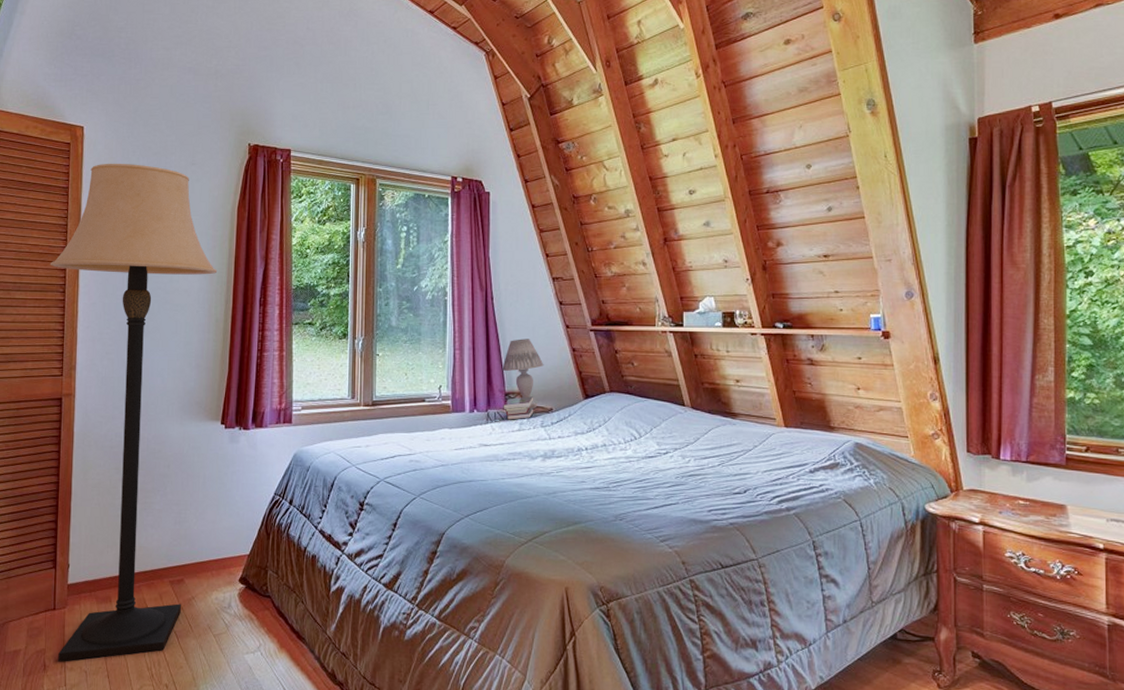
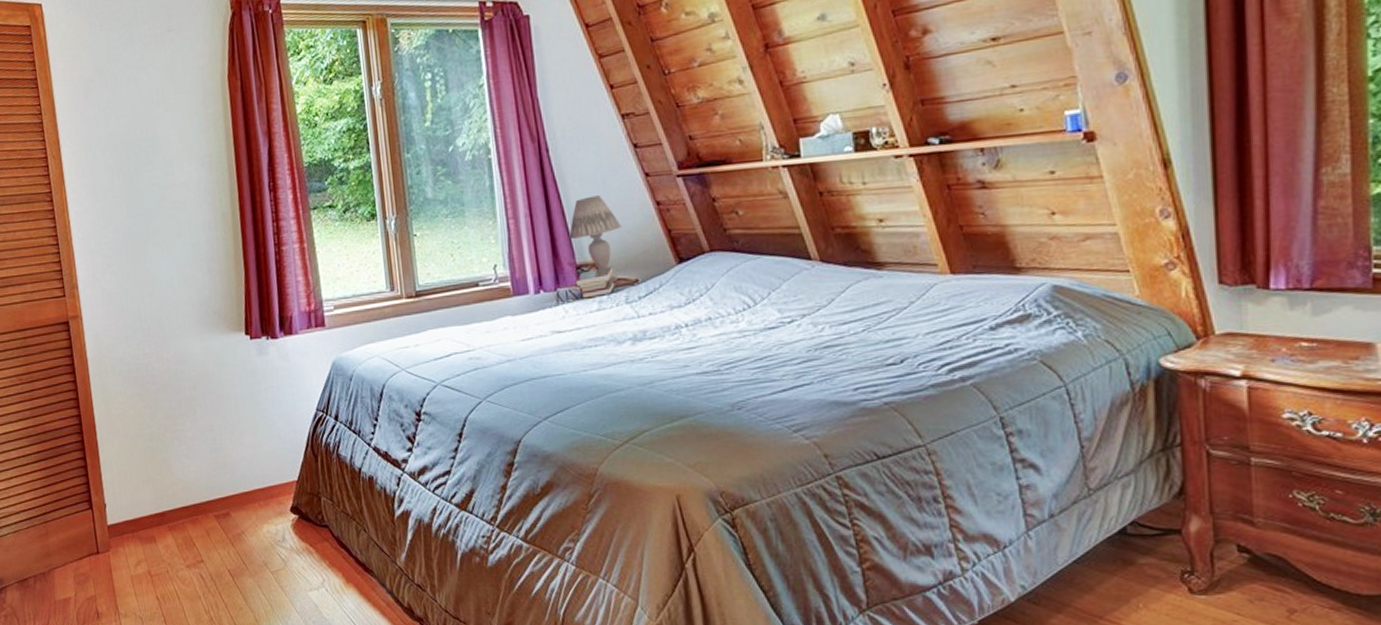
lamp: present [50,163,218,662] -> none [31,39,233,609]

